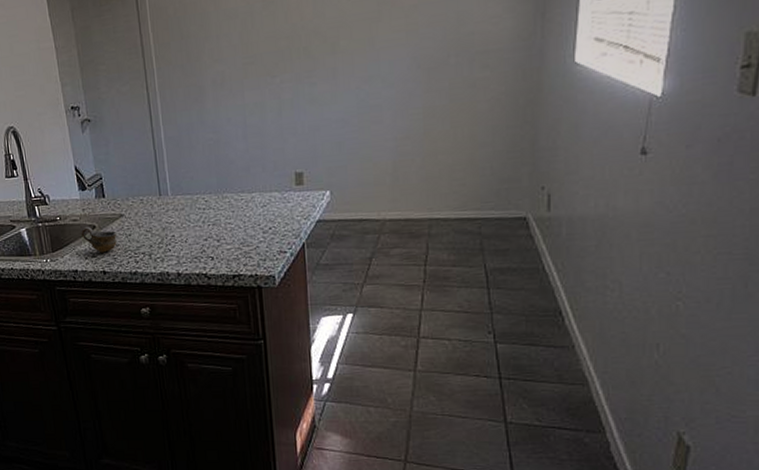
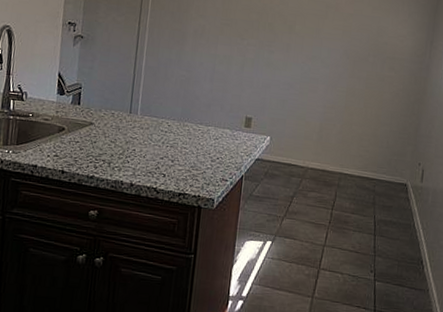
cup: present [81,226,117,253] -> none [49,127,84,154]

